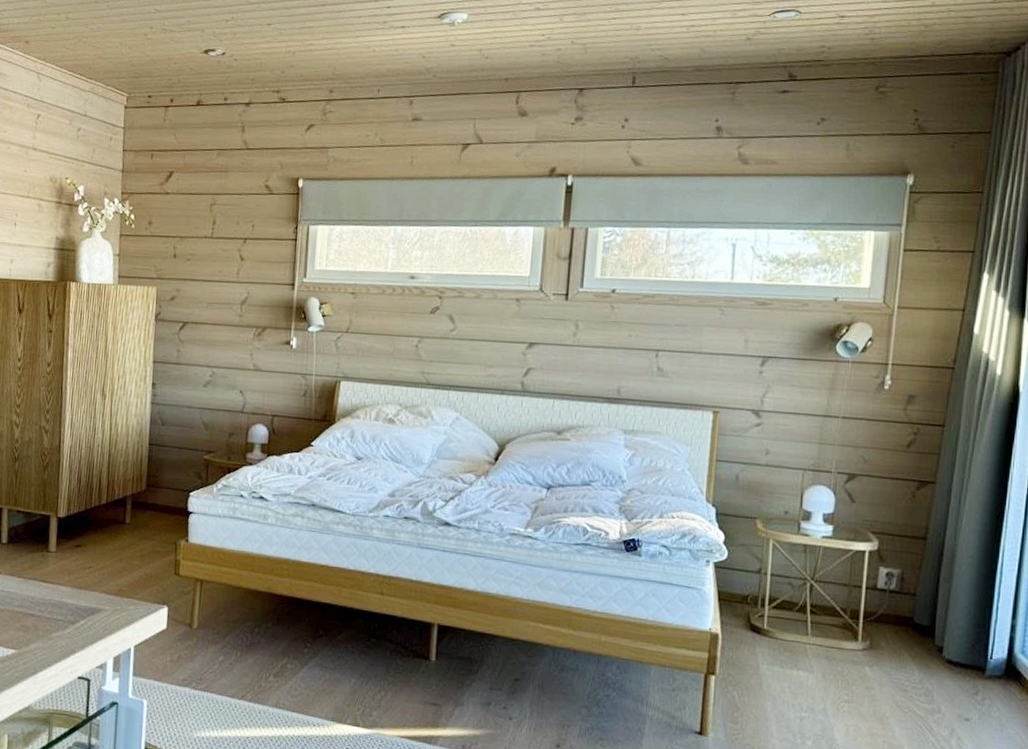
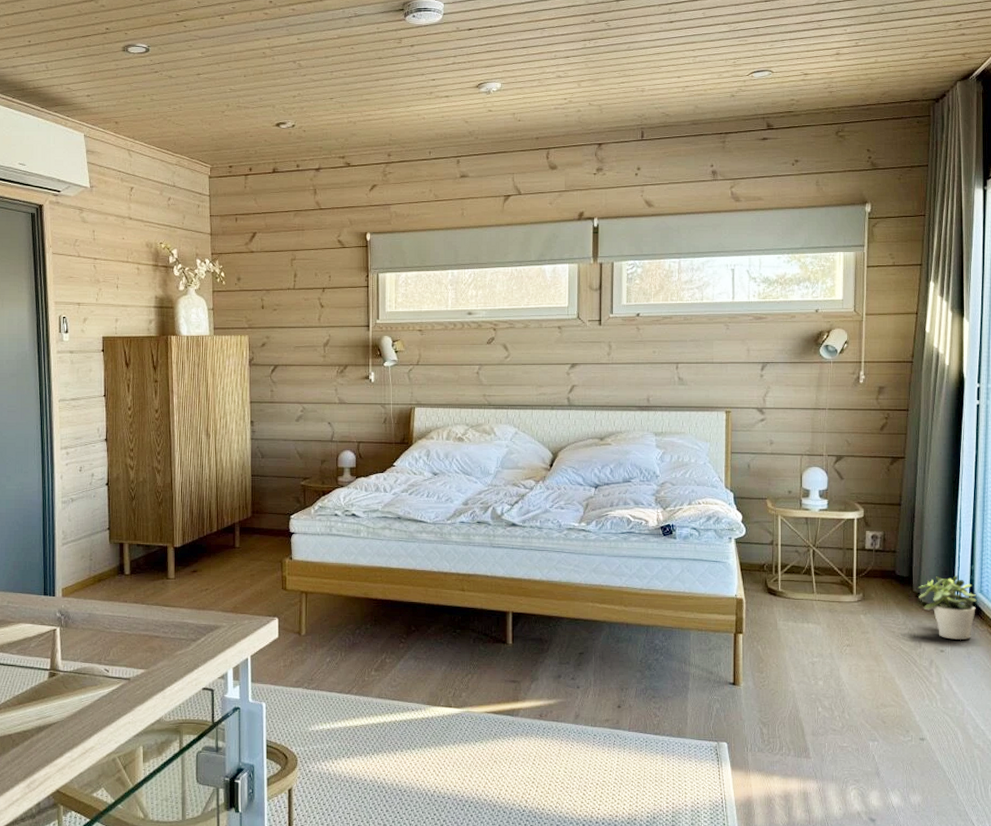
potted plant: none [941,629,1017,709] -> present [918,575,977,640]

